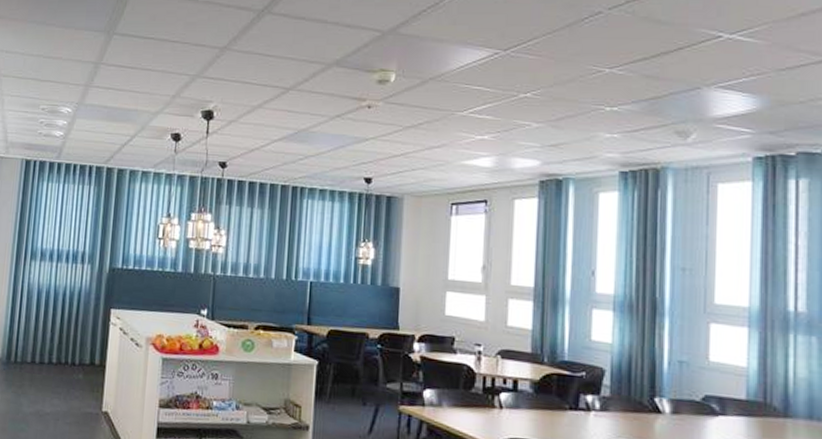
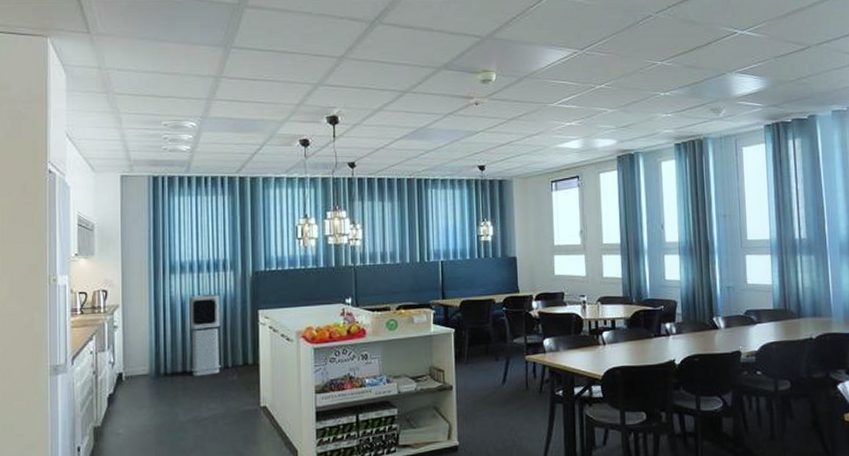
air purifier: none [39,285,75,370] -> present [189,294,221,376]

